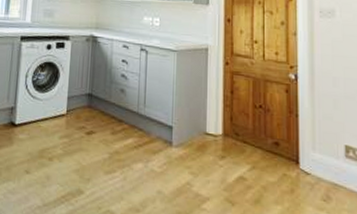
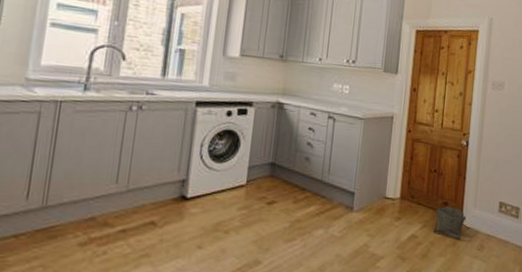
bucket: none [265,147,304,187] -> present [433,206,467,240]

